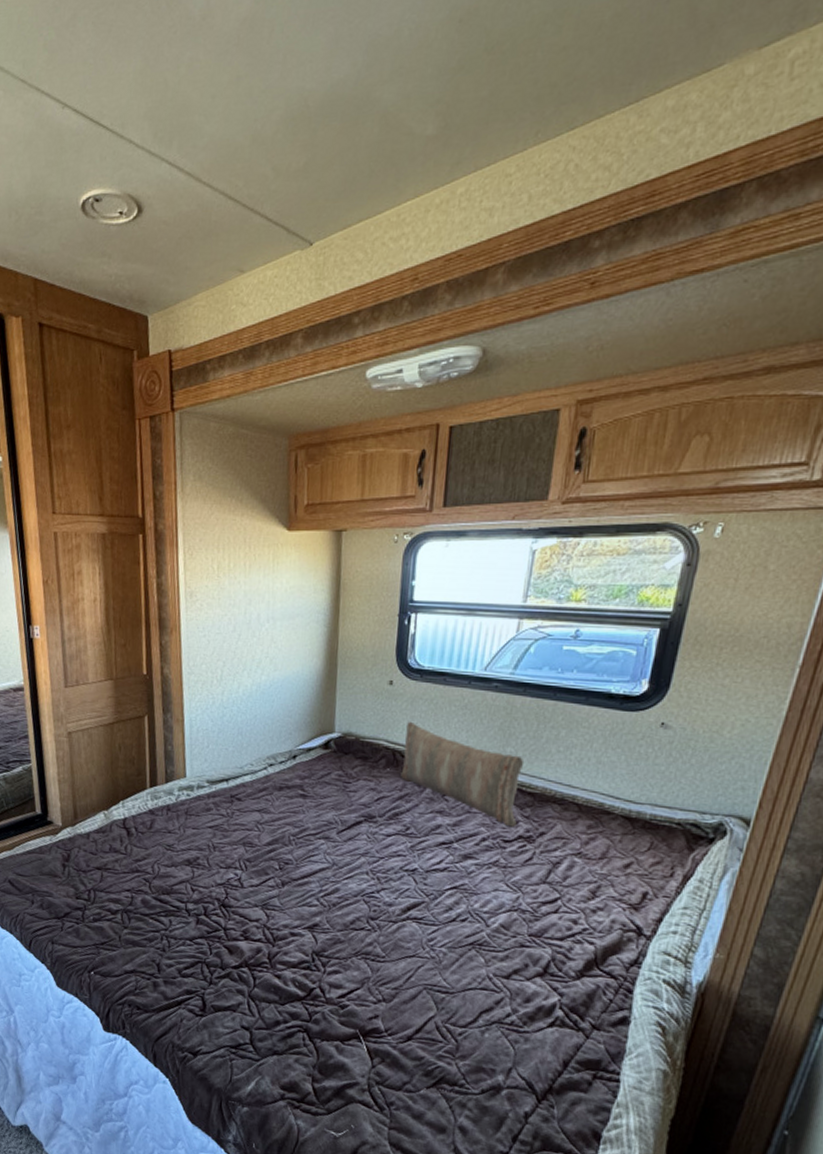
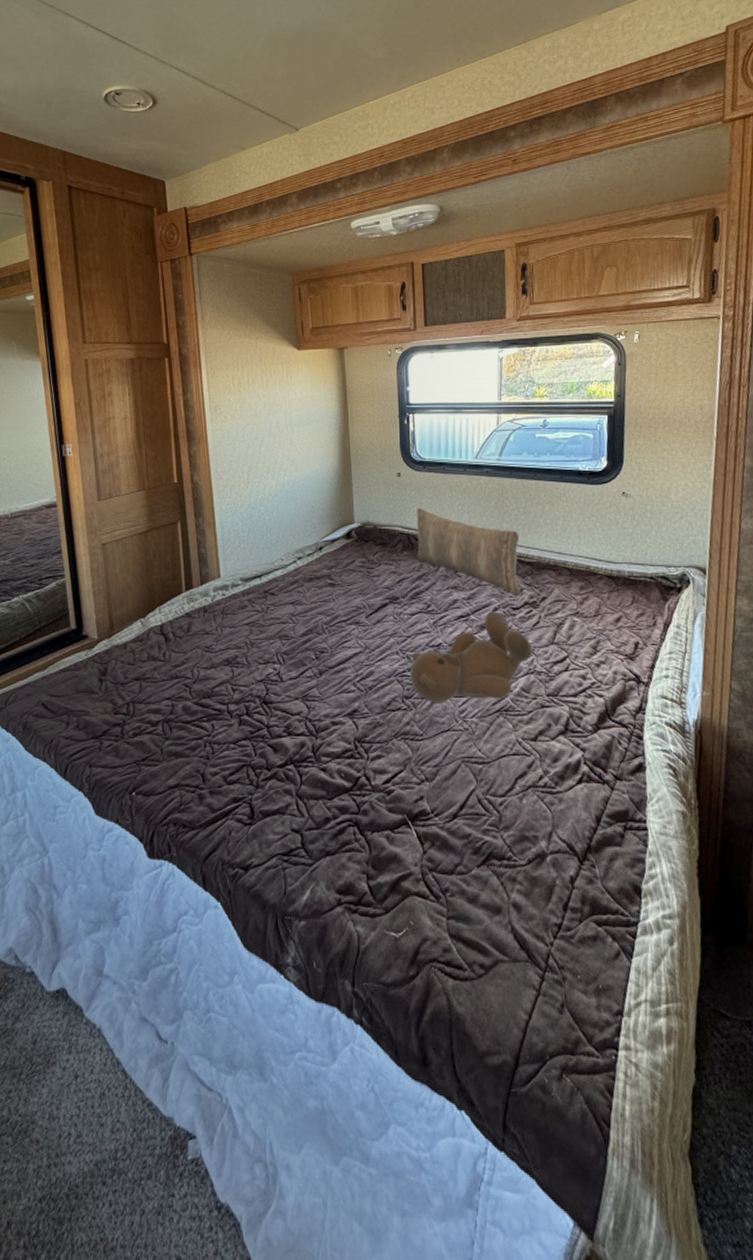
teddy bear: none [378,841,520,933] -> present [409,611,532,703]

